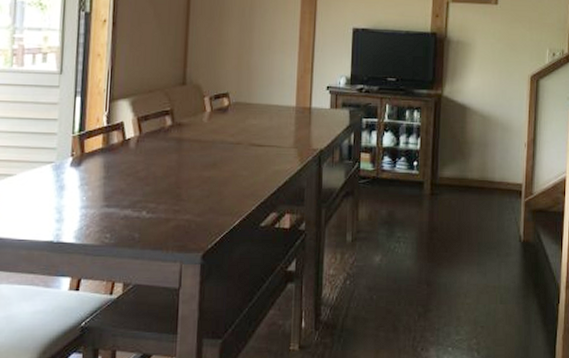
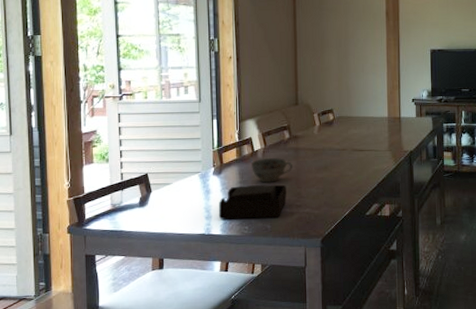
napkin holder: none [72,182,163,224] -> present [218,184,287,220]
teacup: none [121,149,173,180] -> present [252,158,292,183]

